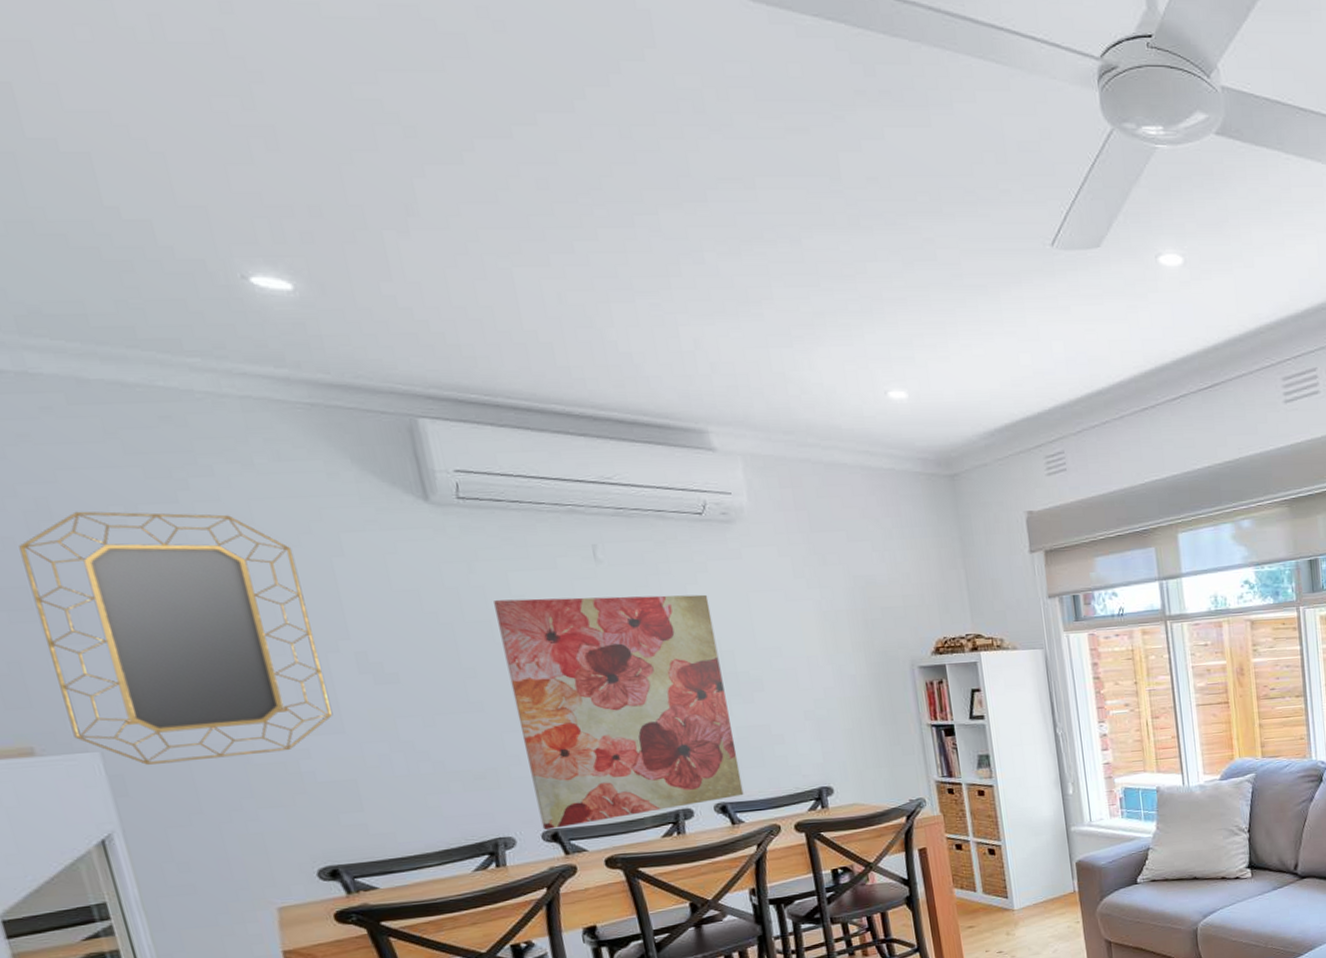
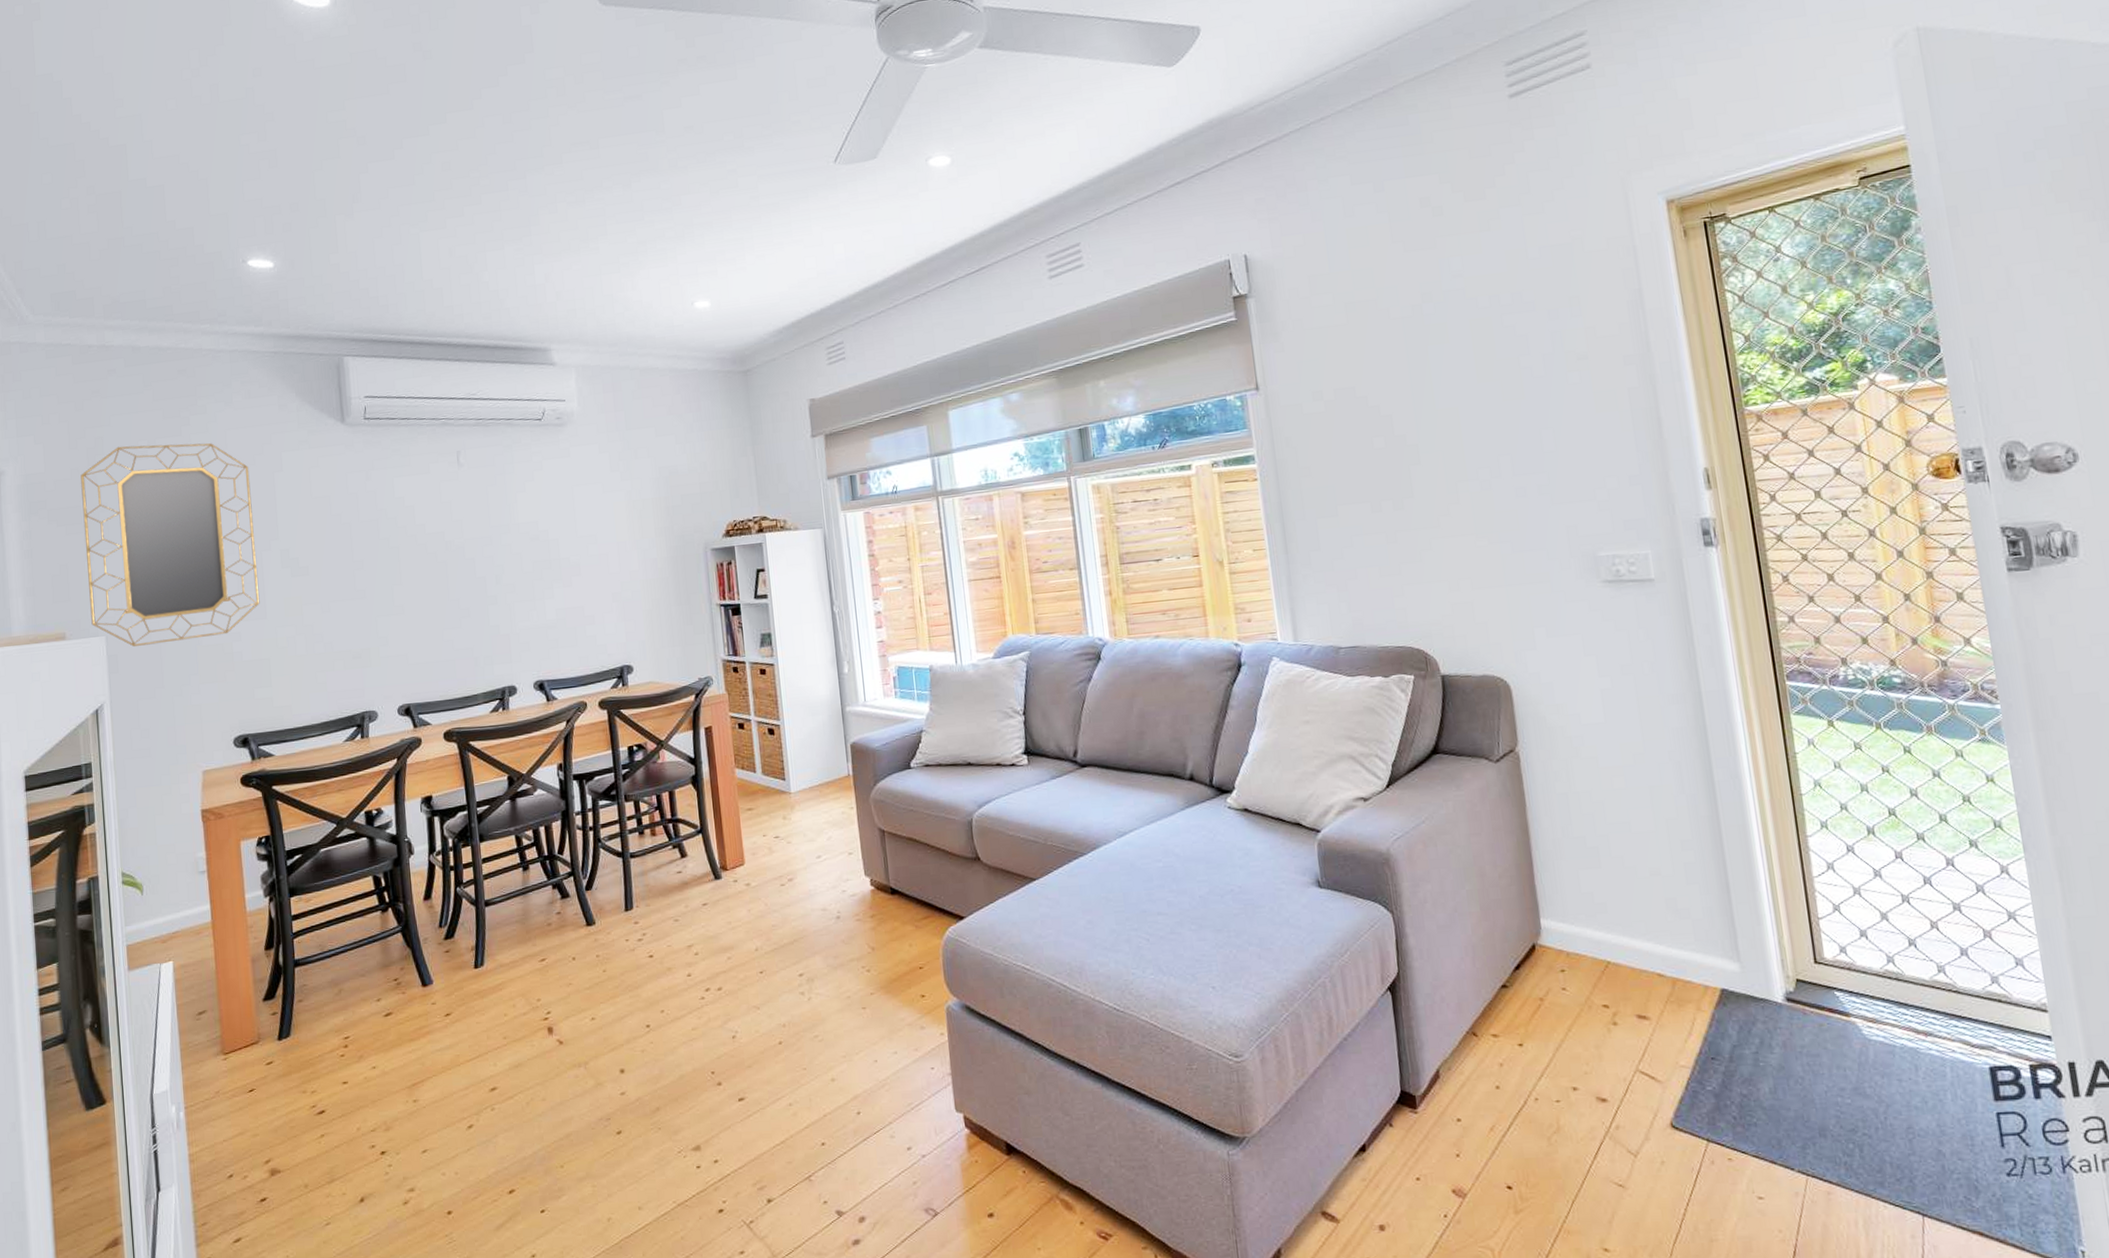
wall art: present [494,594,744,830] -> none [382,489,559,704]

